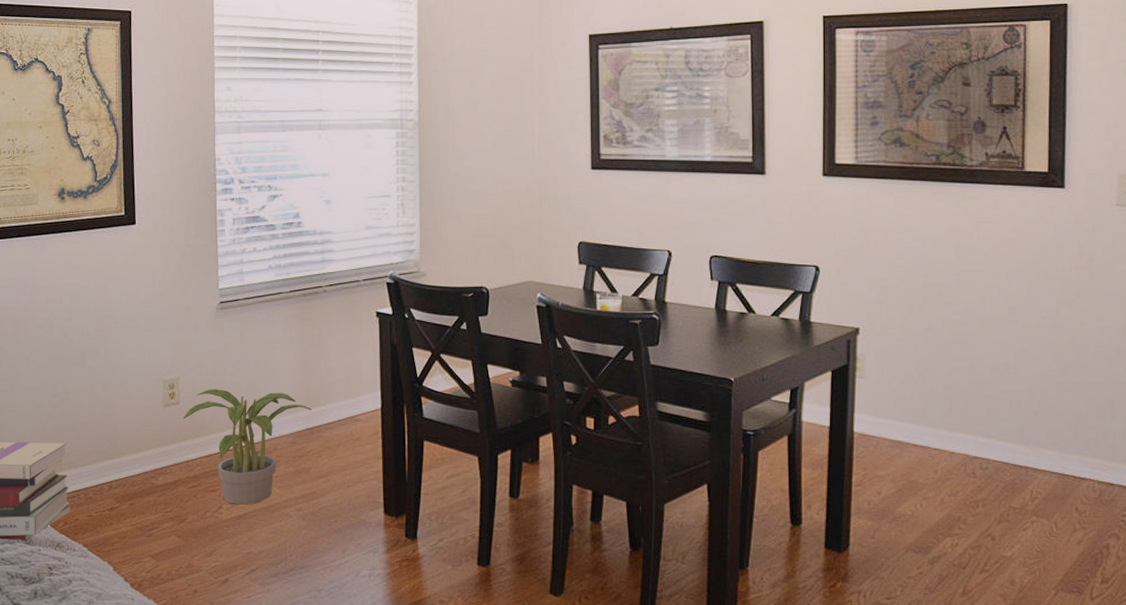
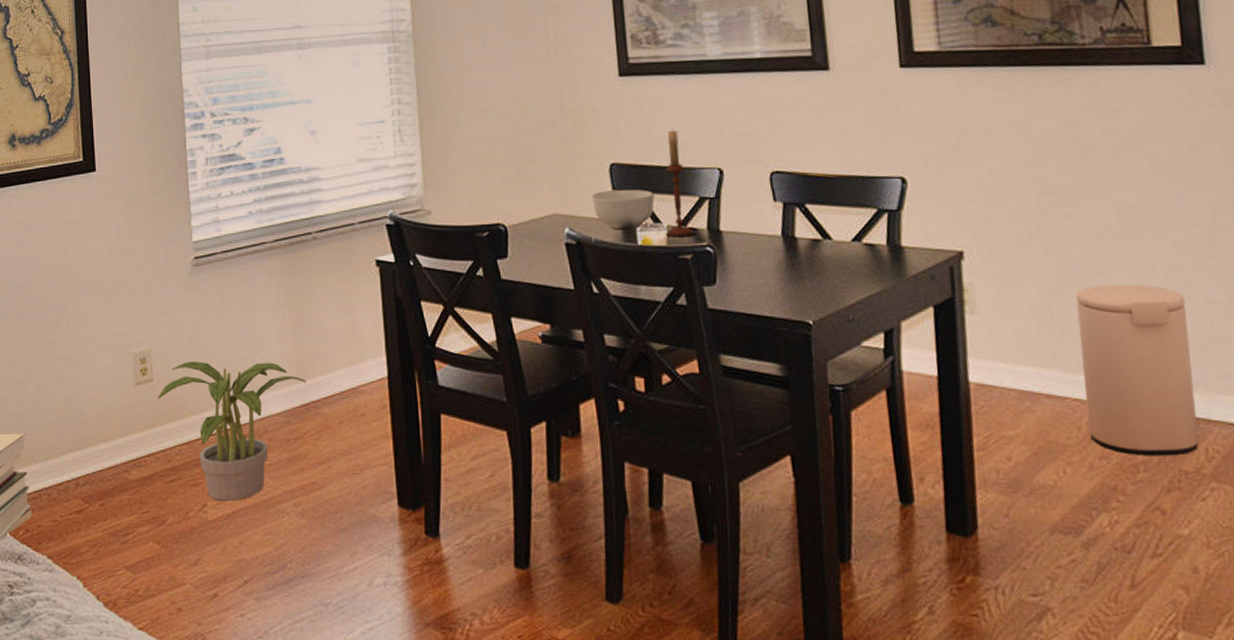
bowl: none [561,263,614,297] -> present [592,189,655,230]
candlestick: none [621,216,644,306] -> present [666,128,694,238]
pedal bin: none [943,360,1028,495] -> present [1076,284,1199,455]

